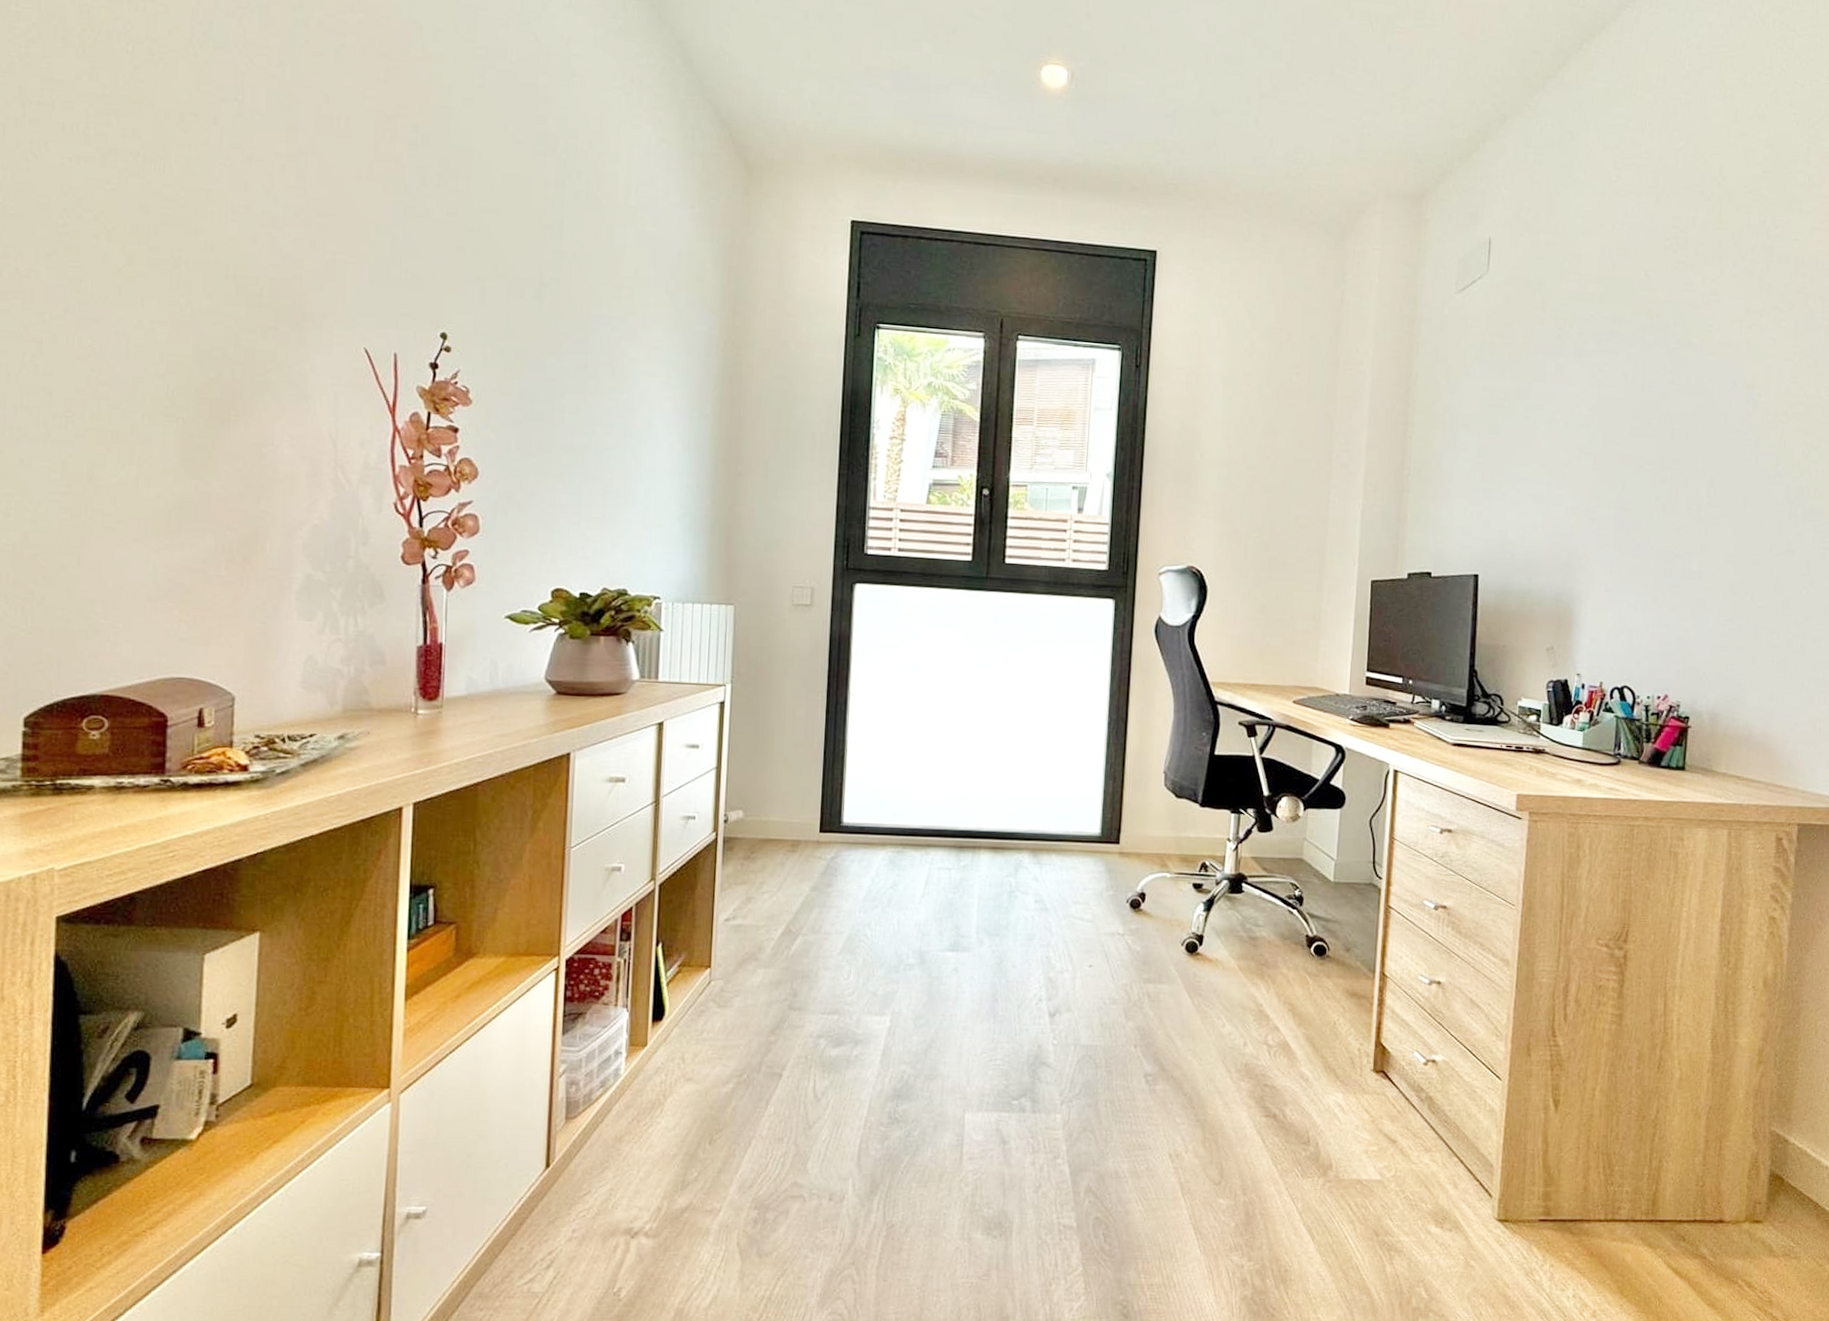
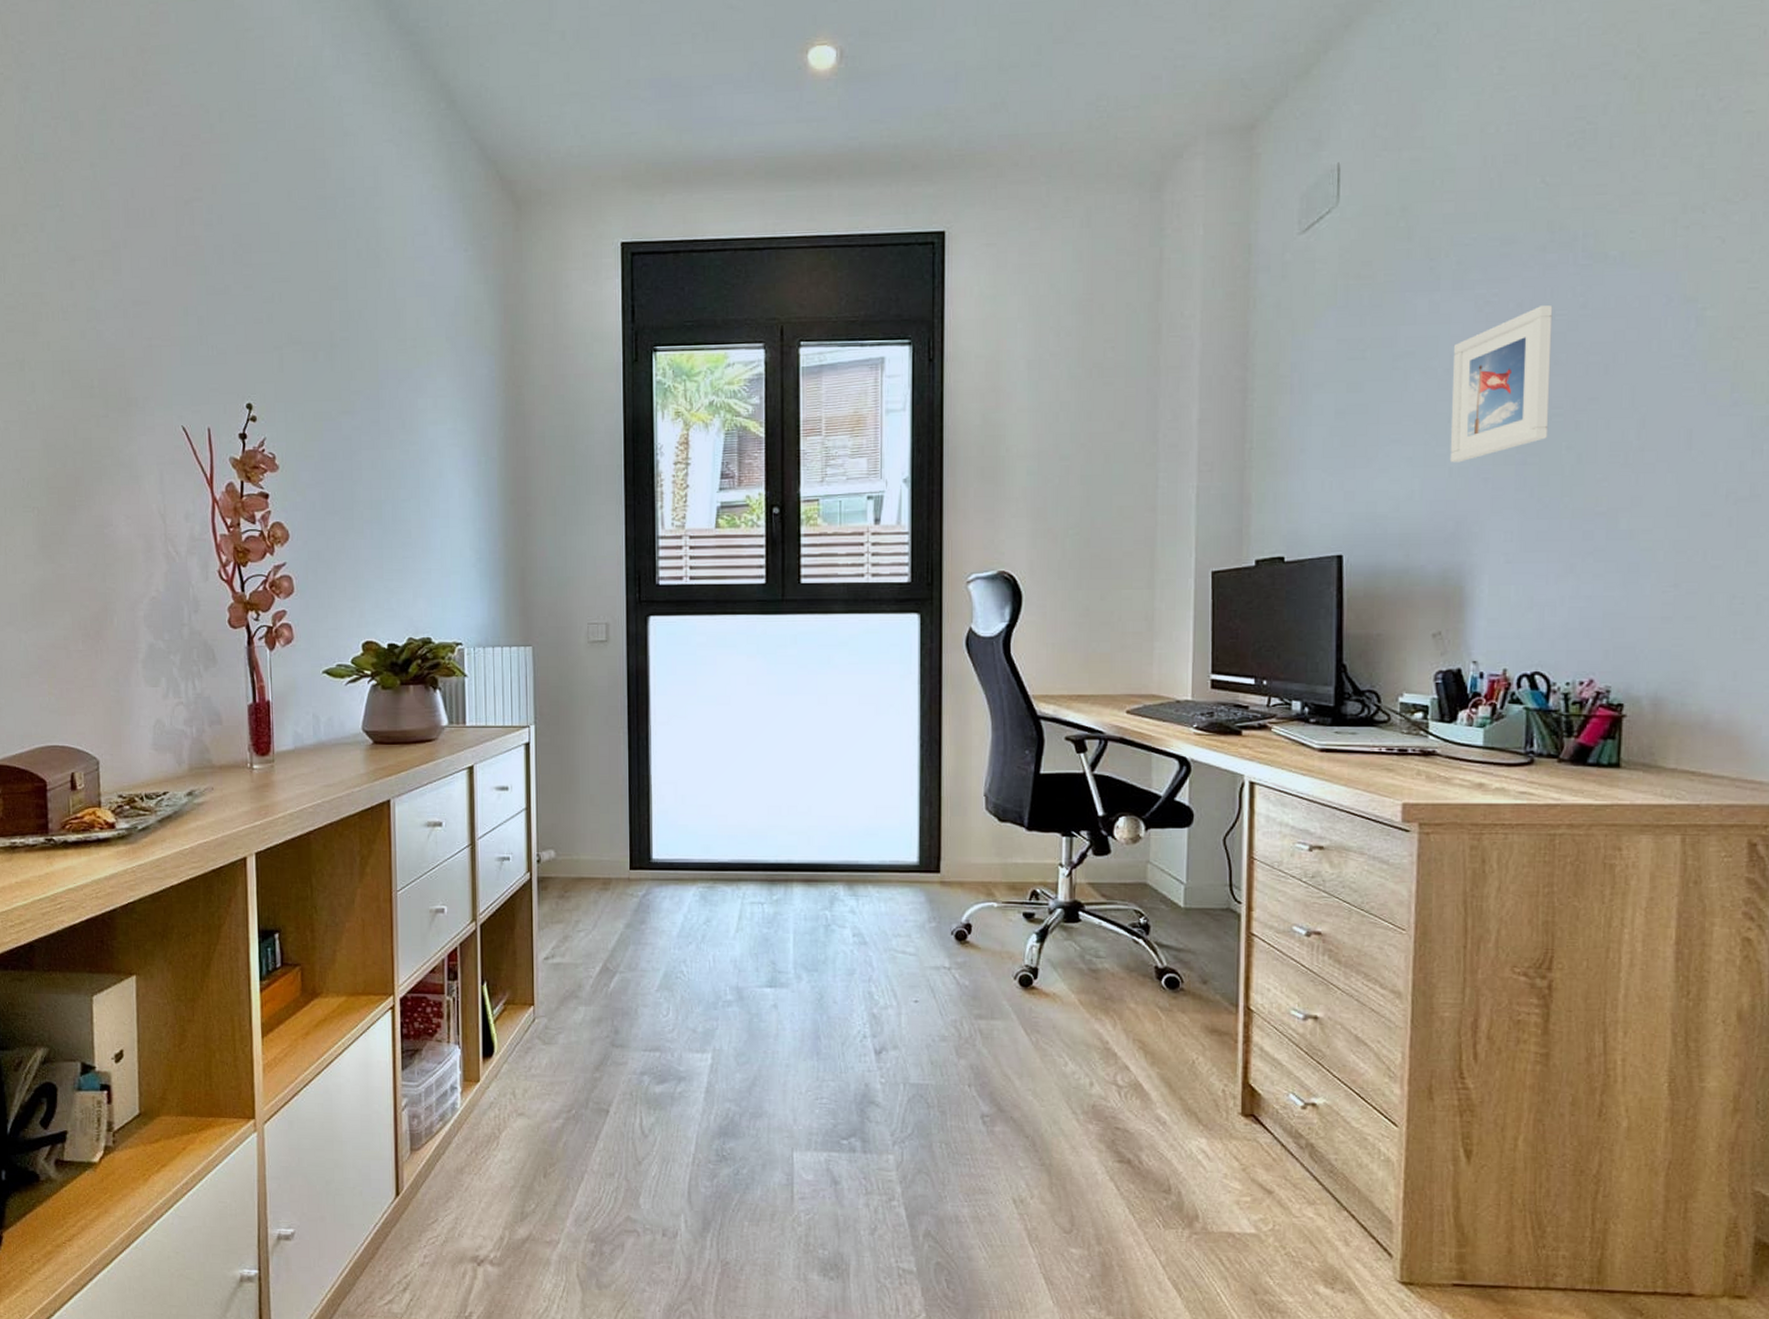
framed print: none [1566,378,1649,503] -> present [1449,305,1553,463]

